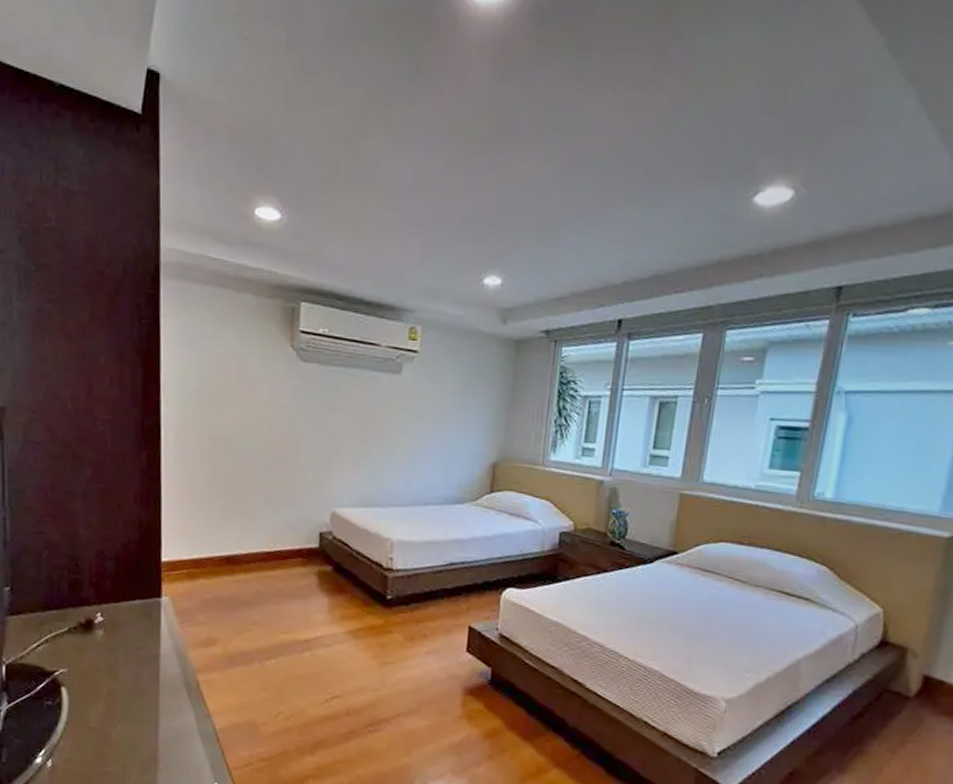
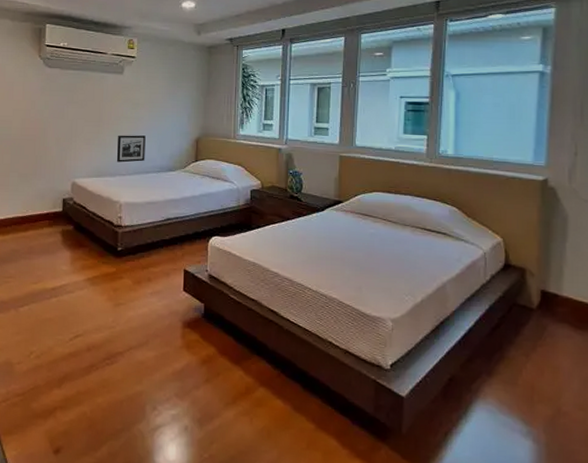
picture frame: none [389,454,427,490] -> present [117,135,146,163]

